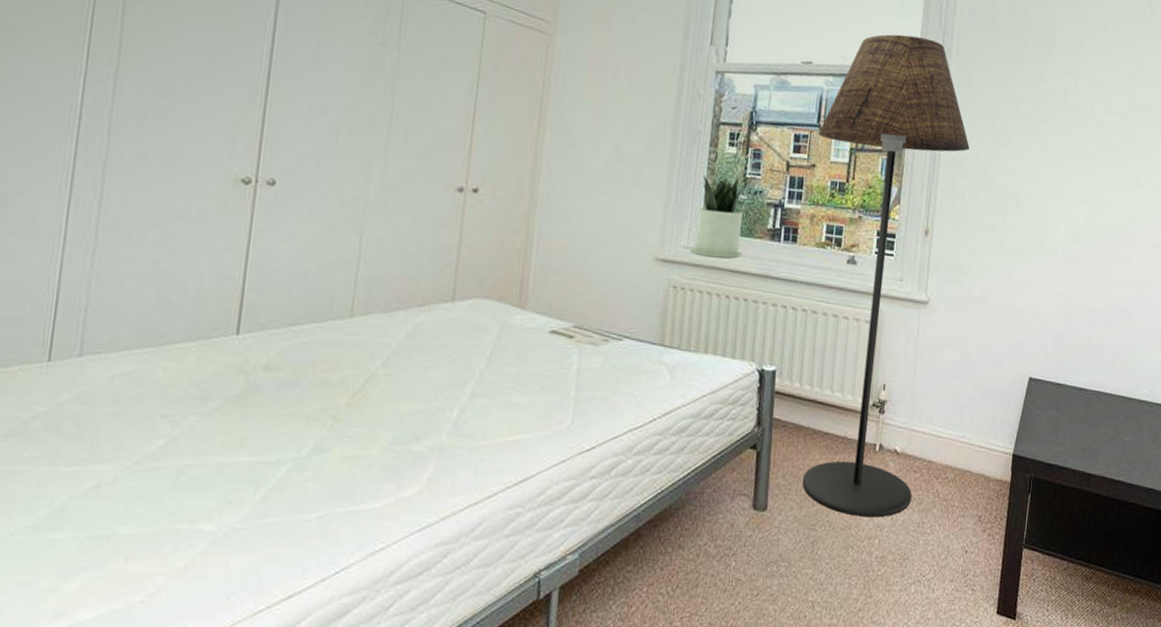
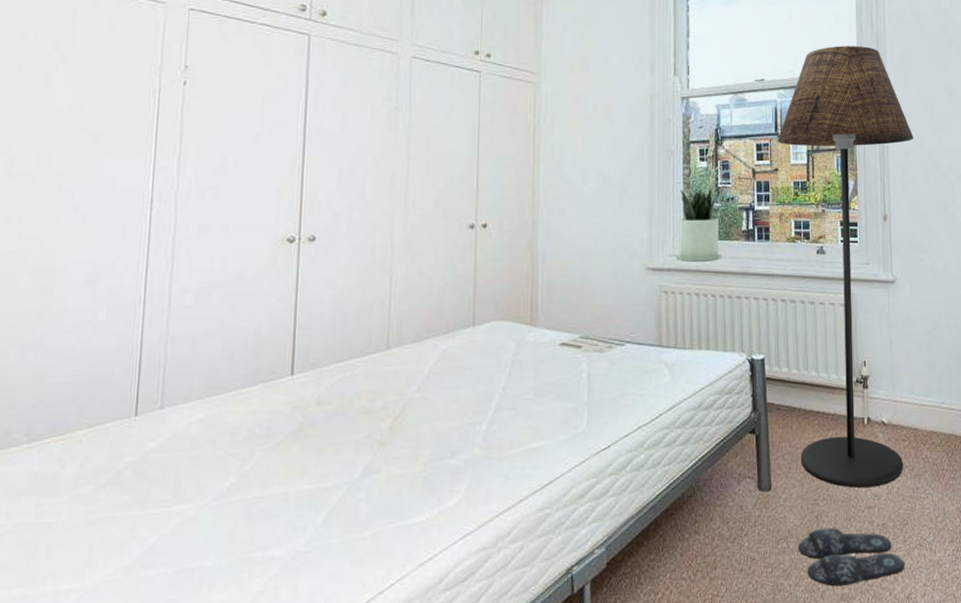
slippers: none [788,555,900,616] -> present [798,527,905,587]

